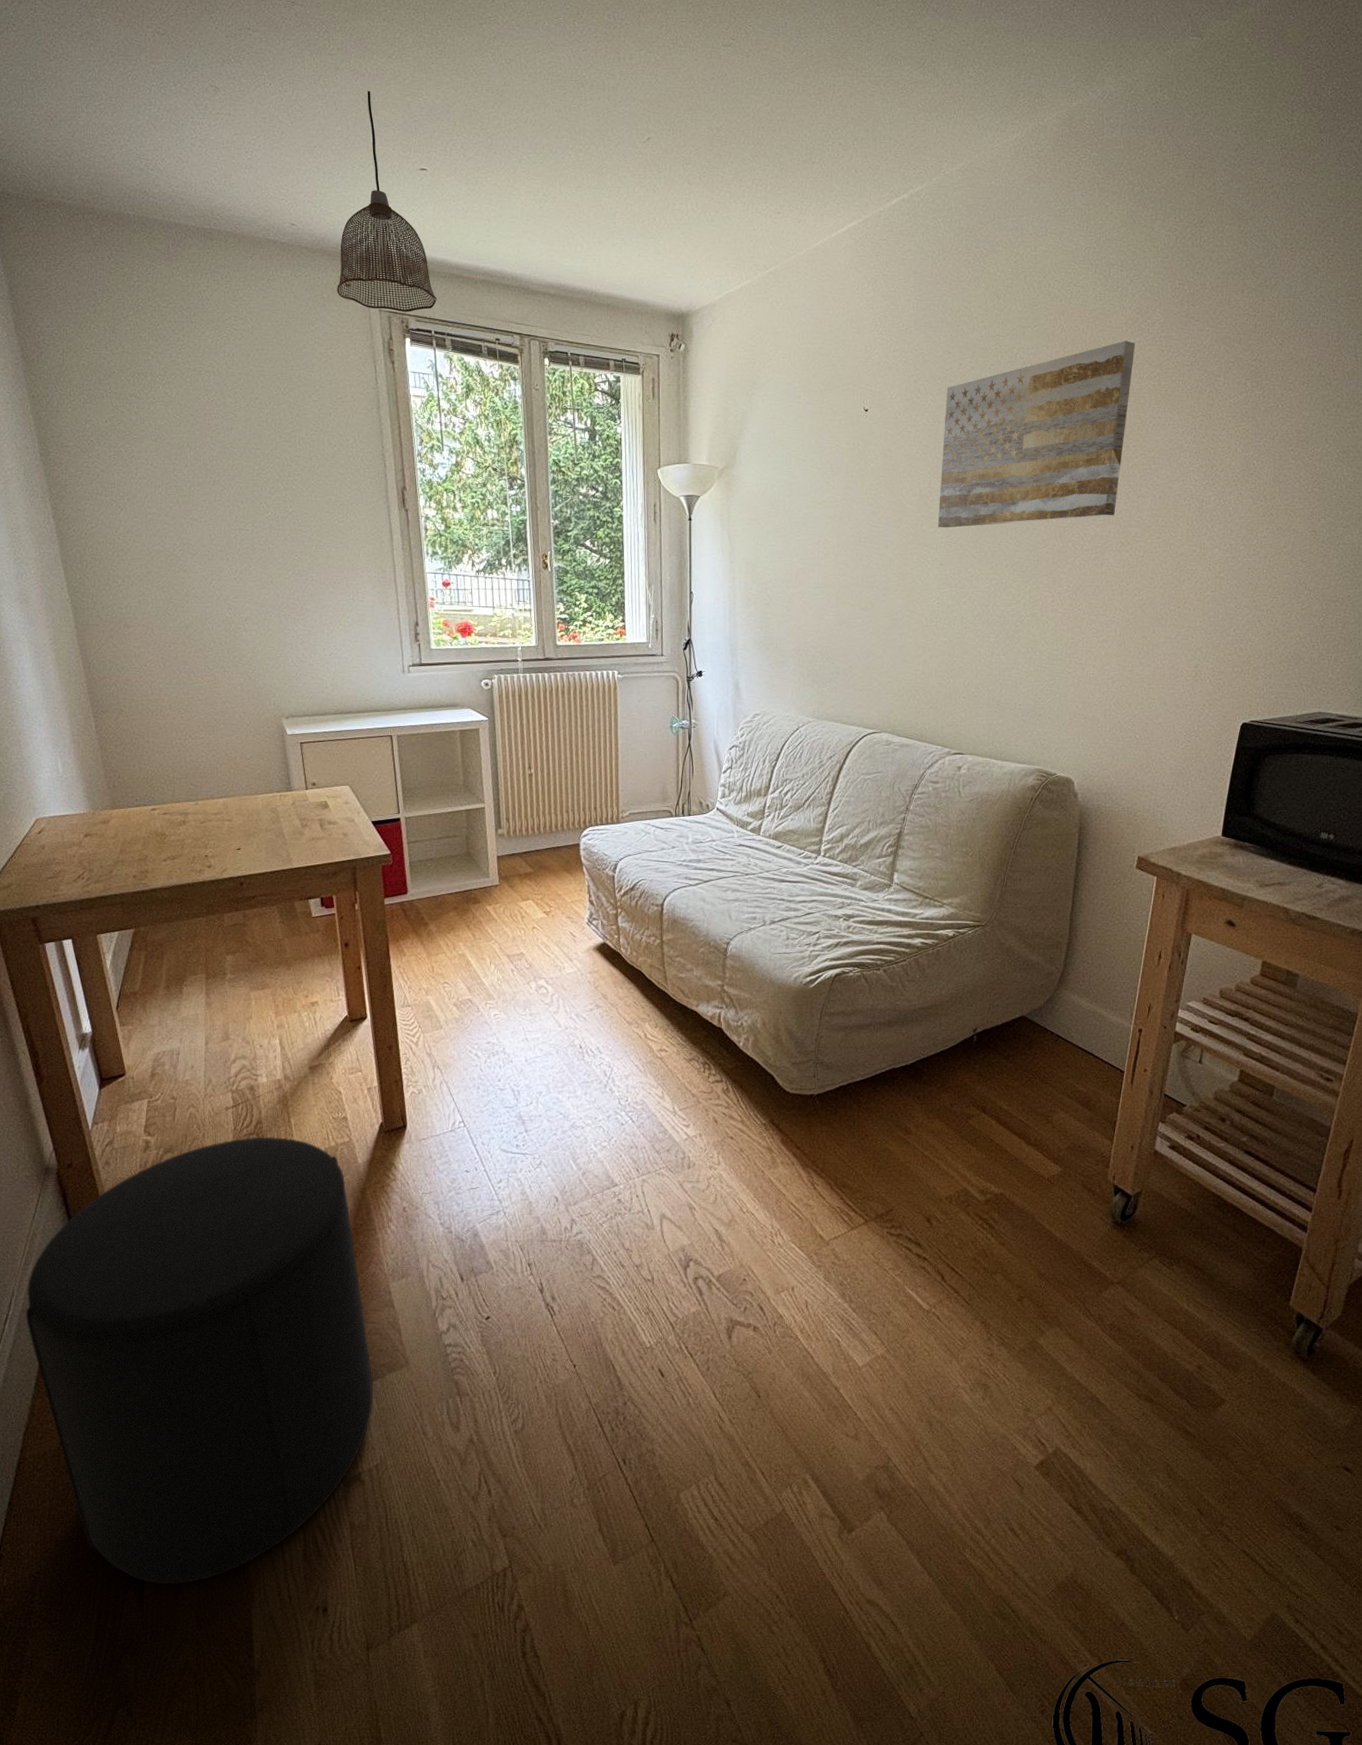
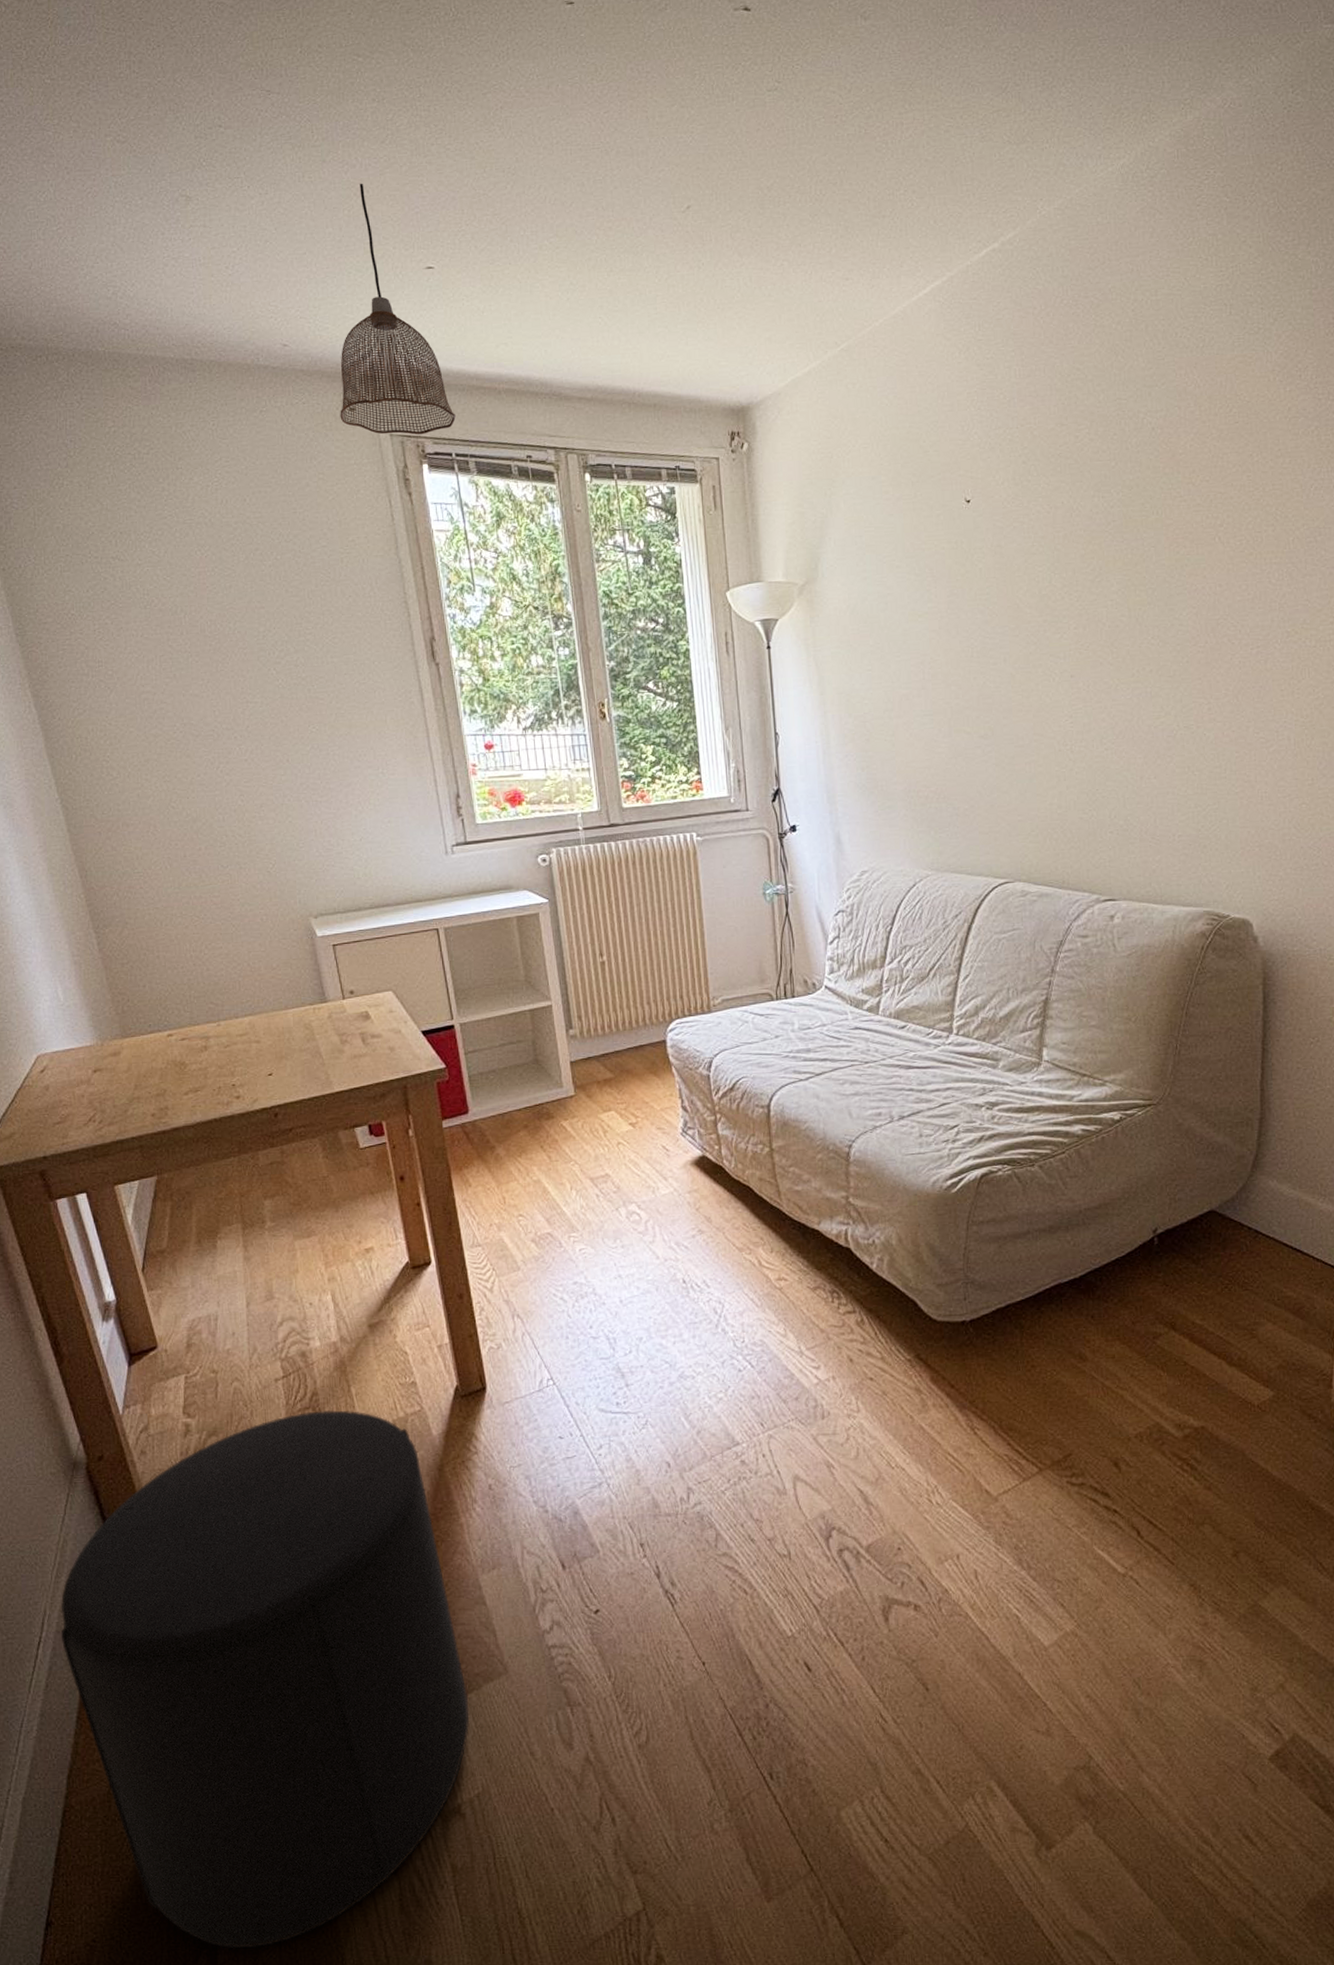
wall art: present [937,340,1136,528] -> none [1062,391,1286,633]

